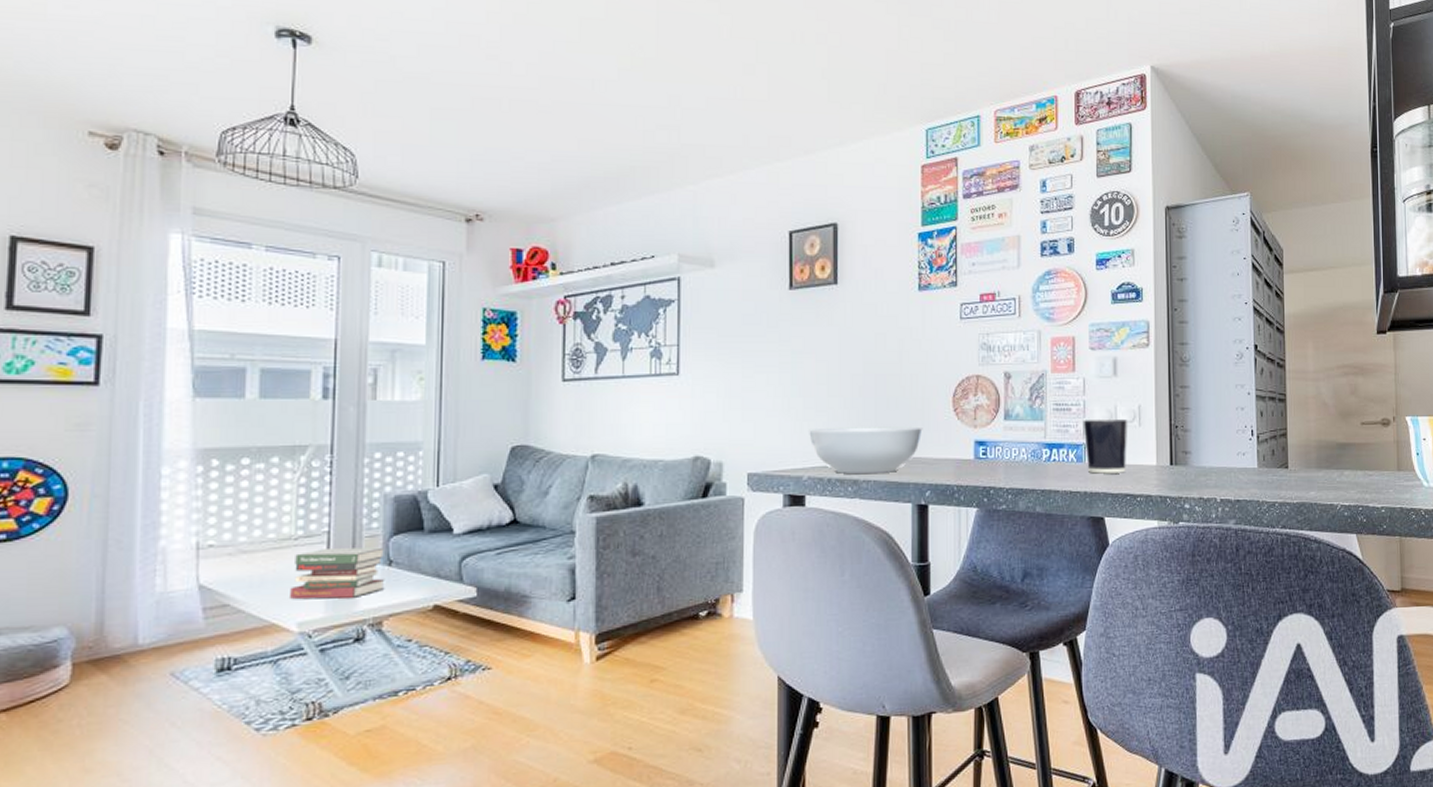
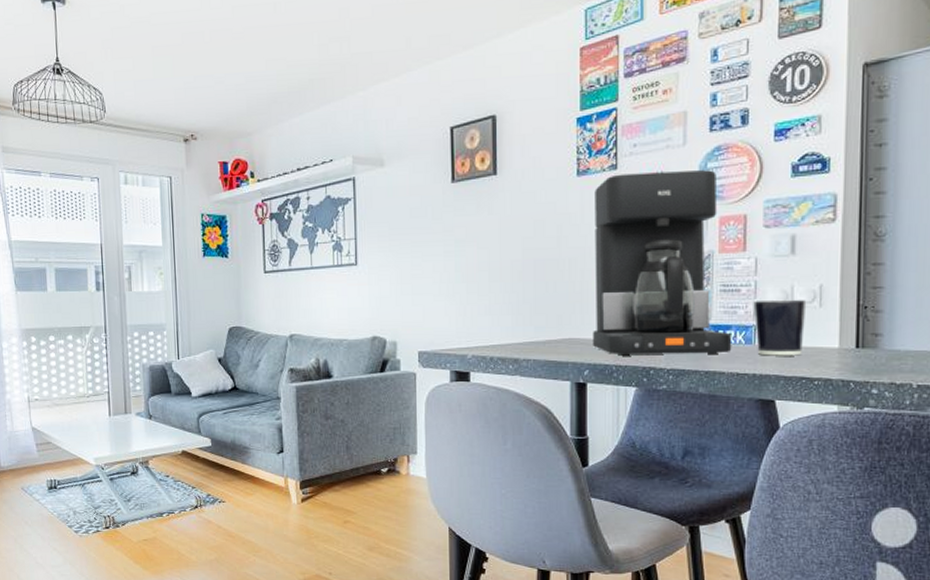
books: present [288,547,384,599] -> none [87,405,147,442]
bowl: present [809,426,923,475] -> none [472,309,581,354]
coffee maker: none [935,291,1065,475] -> present [593,170,732,356]

